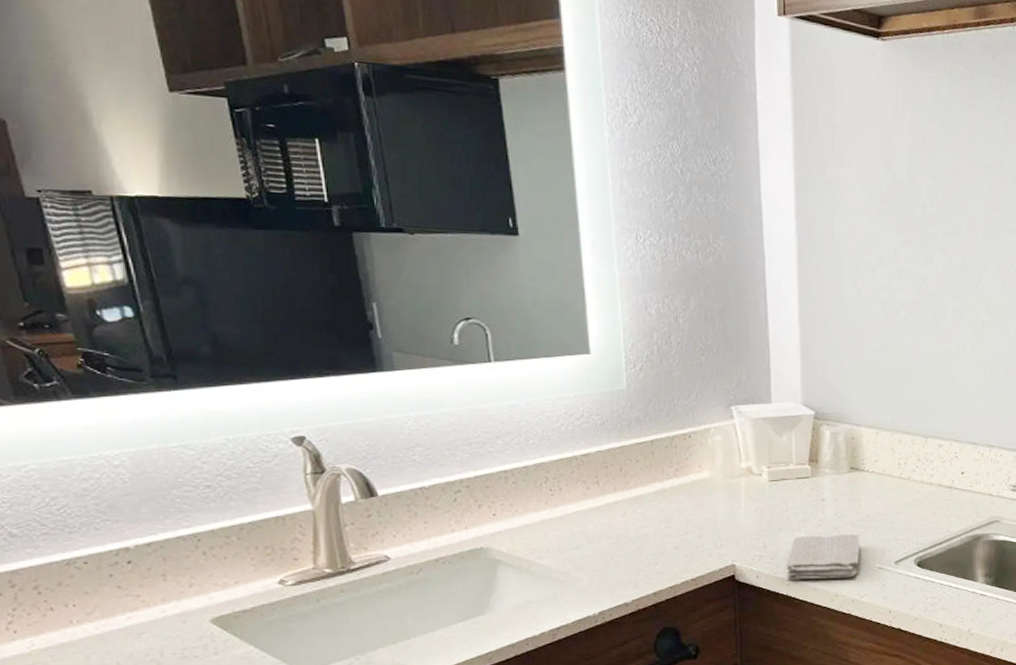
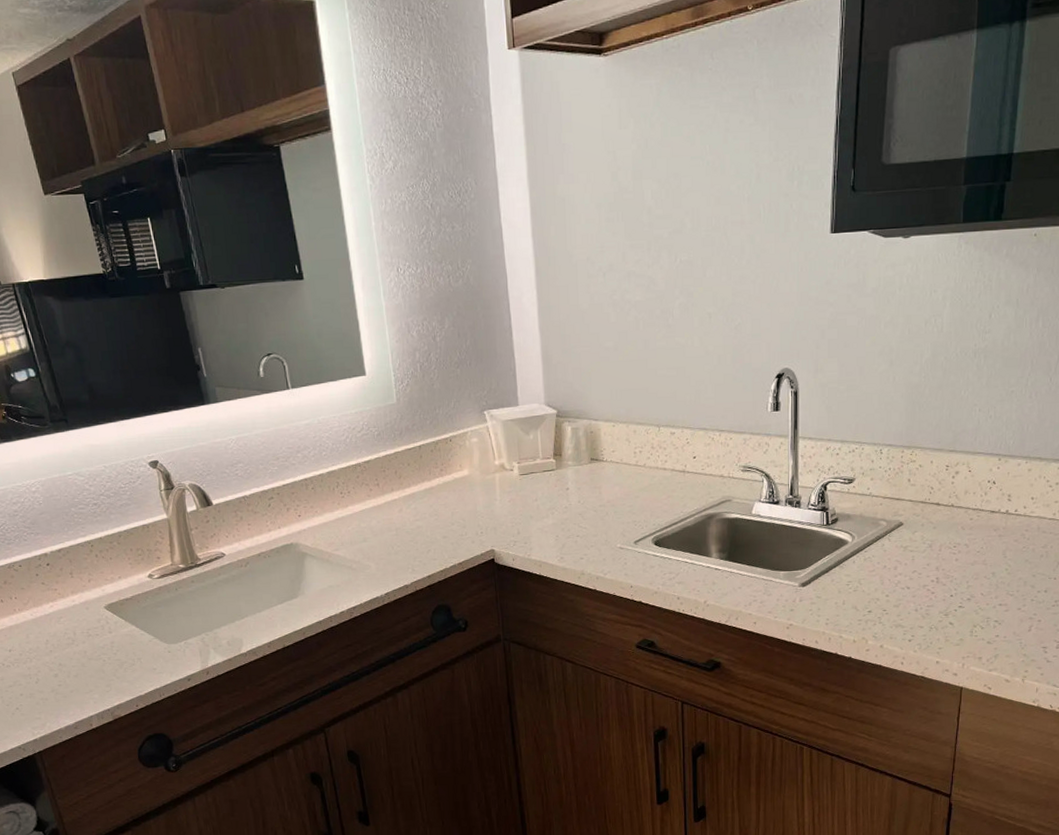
washcloth: present [786,534,859,580] -> none [538,518,602,562]

